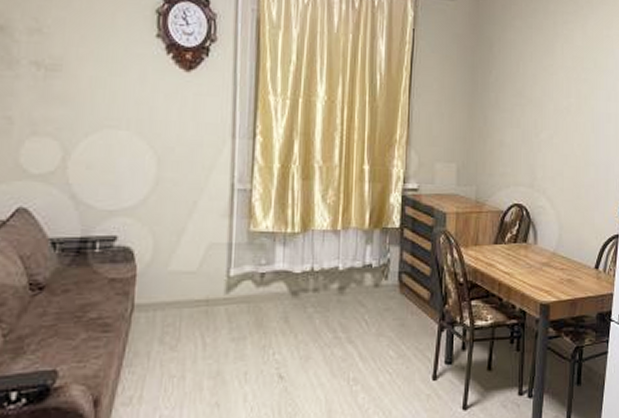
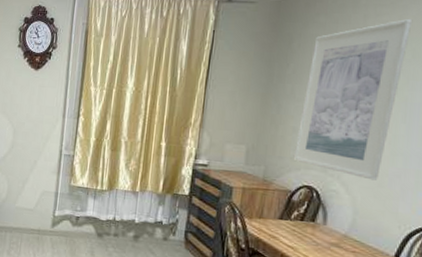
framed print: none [502,28,592,193] -> present [293,19,413,181]

